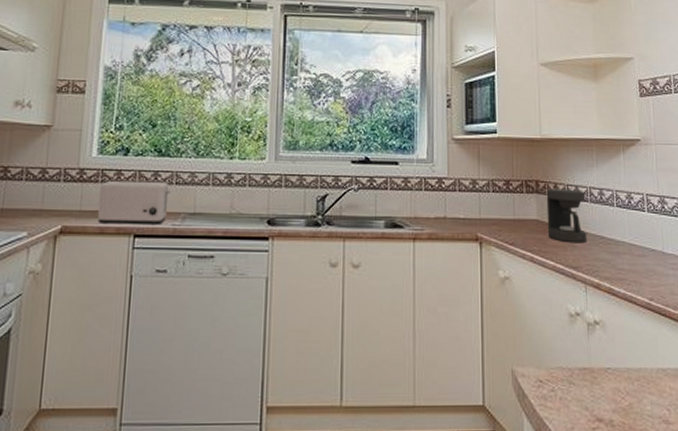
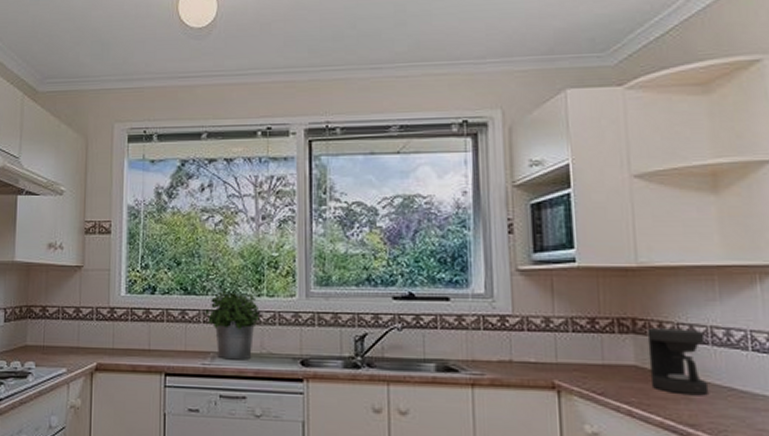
toaster: present [98,180,171,226] -> none [130,319,198,365]
potted plant: none [178,154,231,221] -> present [205,291,260,360]

